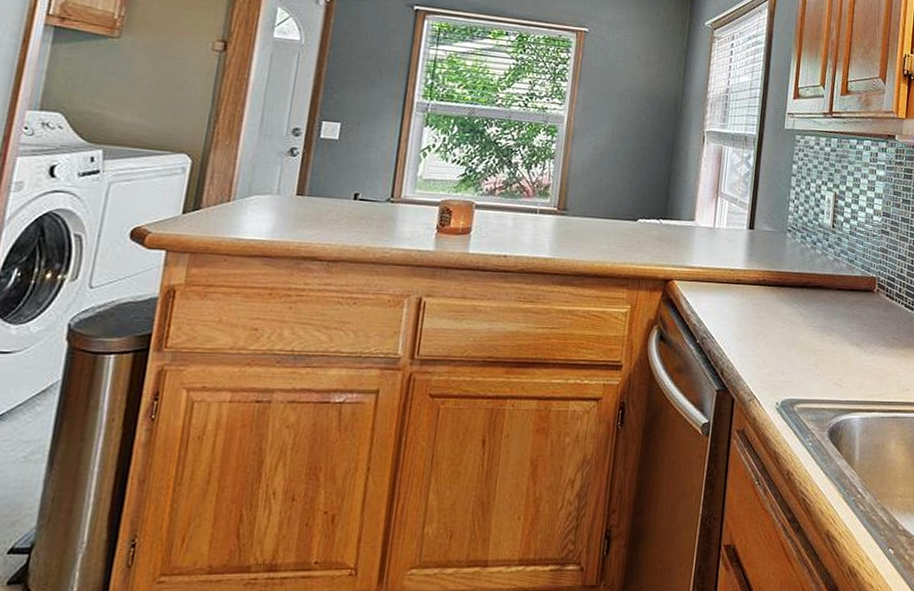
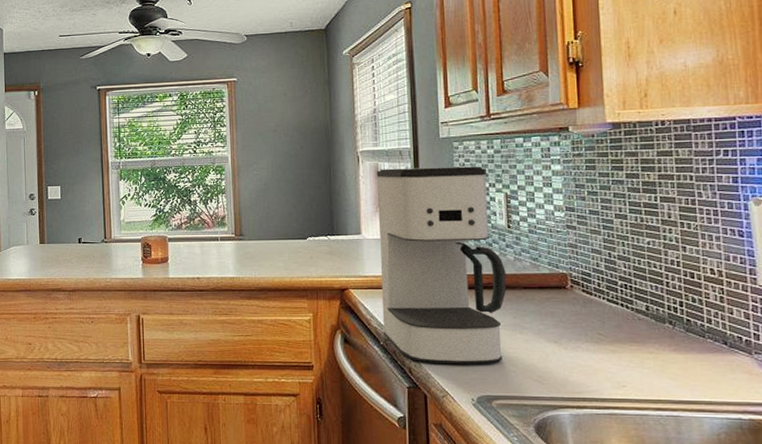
coffee maker: none [701,153,825,367] -> present [376,166,507,365]

